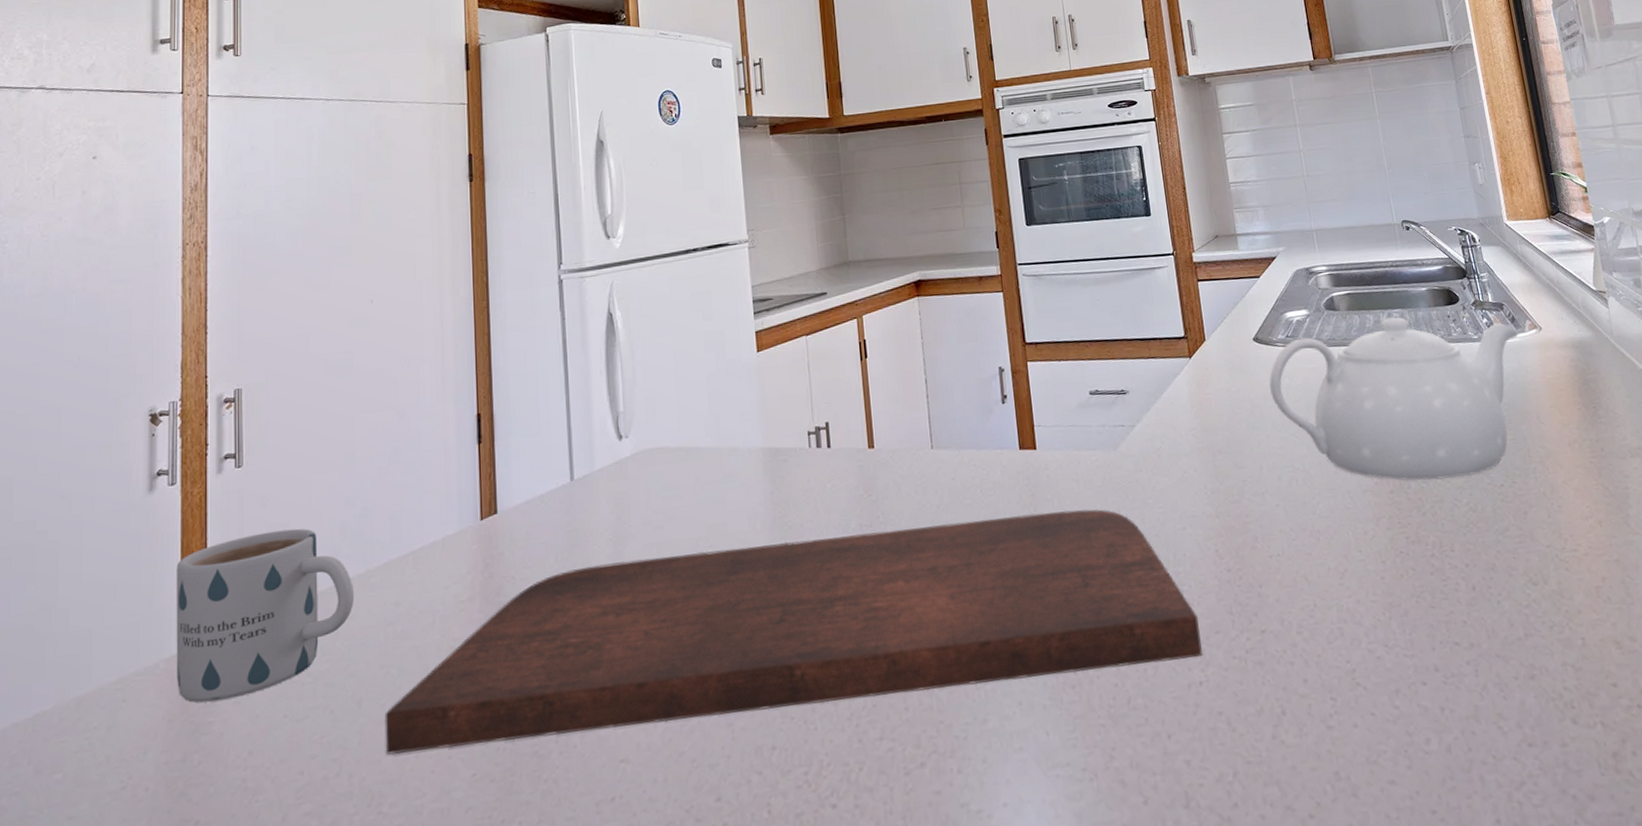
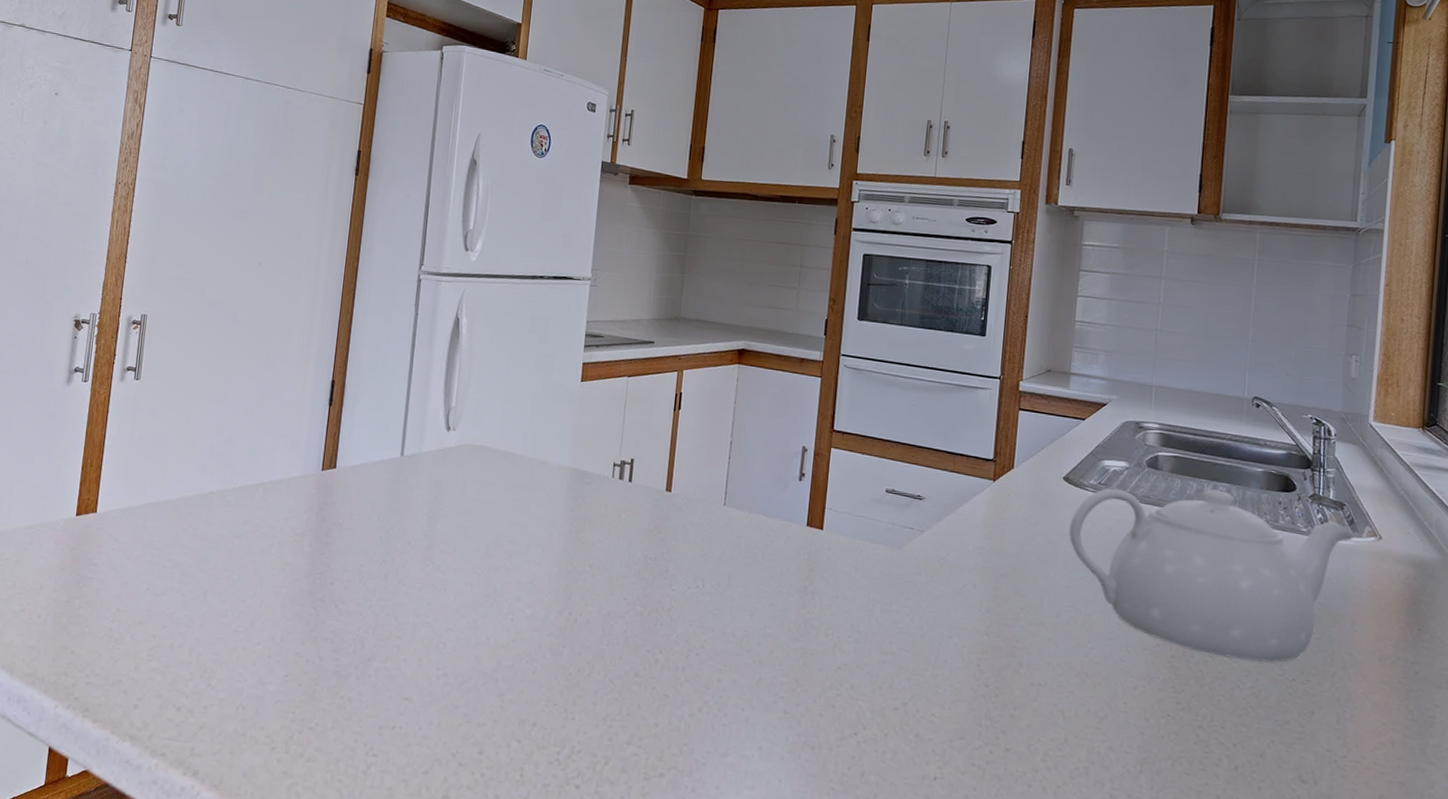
mug: present [176,528,354,703] -> none [70,437,213,565]
cutting board: present [384,509,1203,755] -> none [220,530,947,756]

